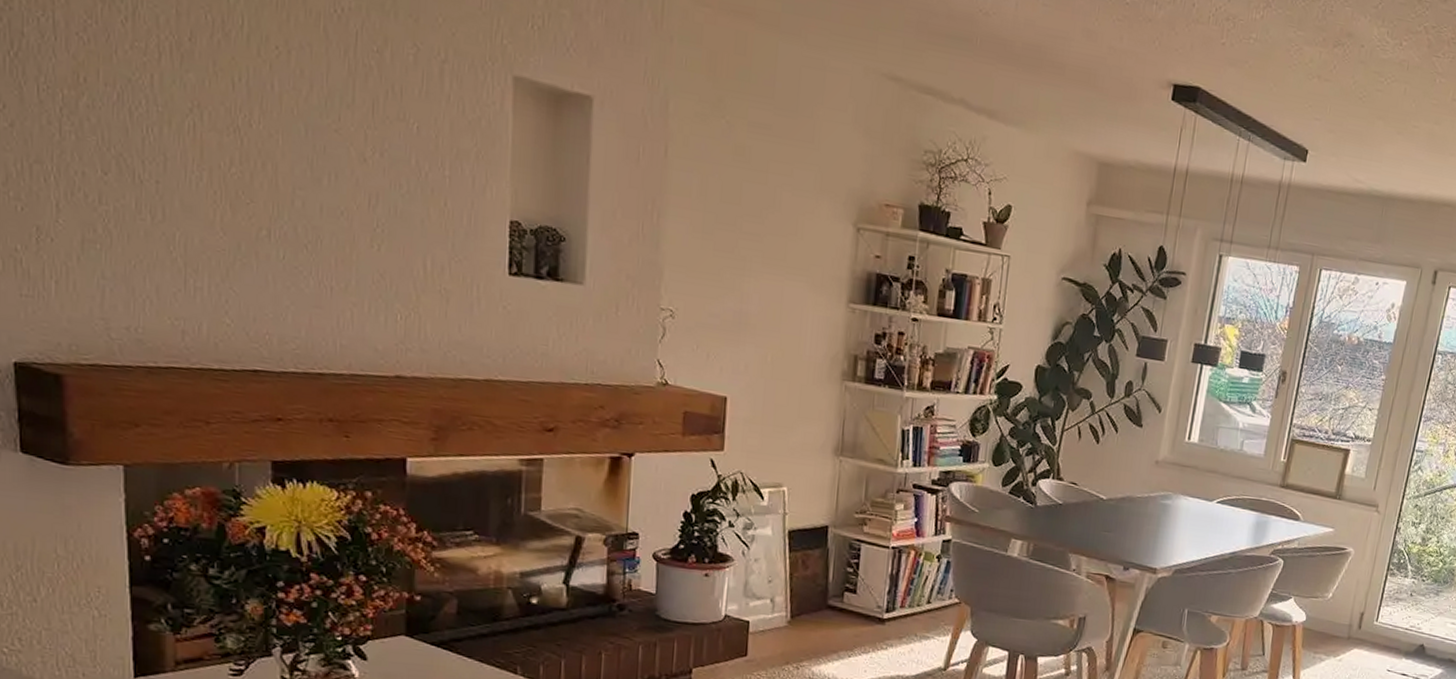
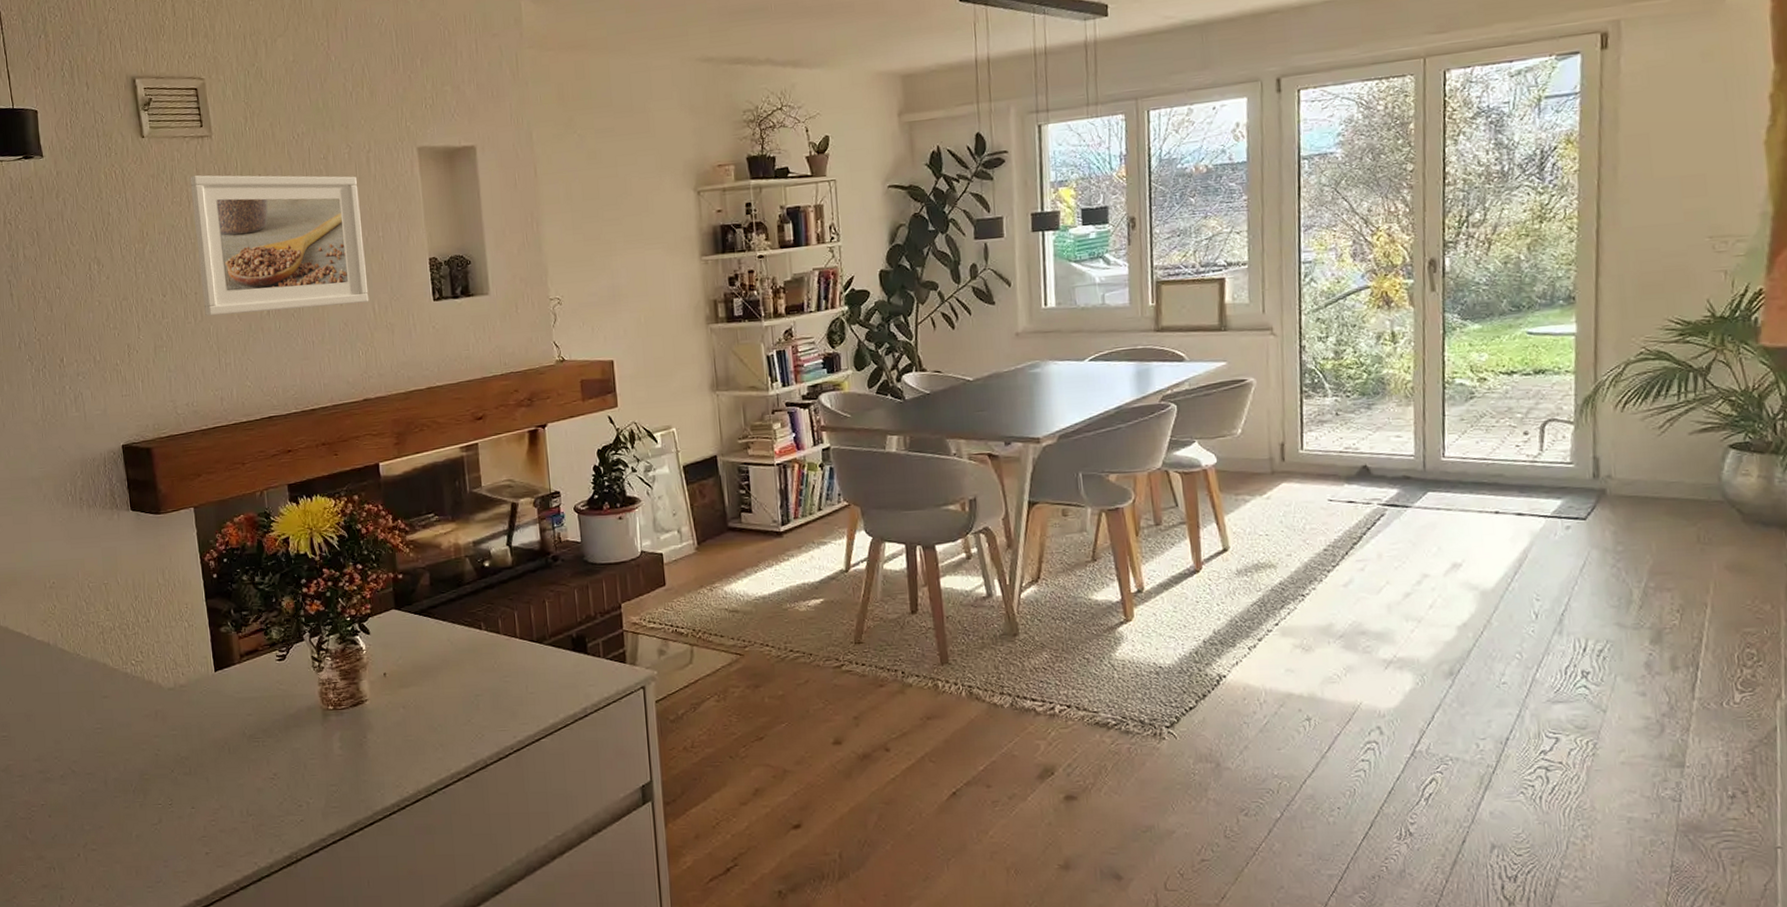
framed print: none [164,17,423,255] -> present [189,175,369,316]

